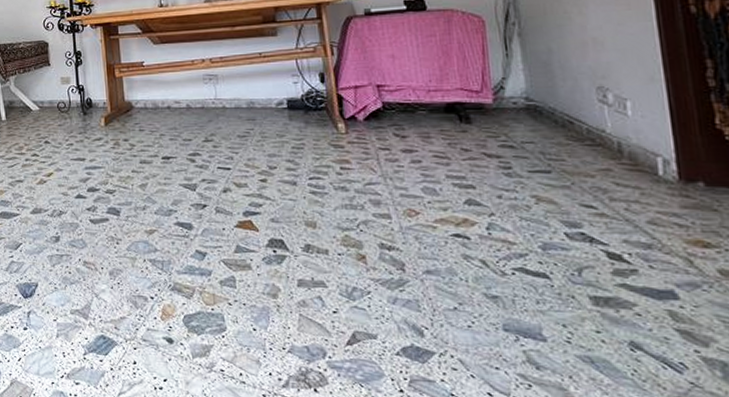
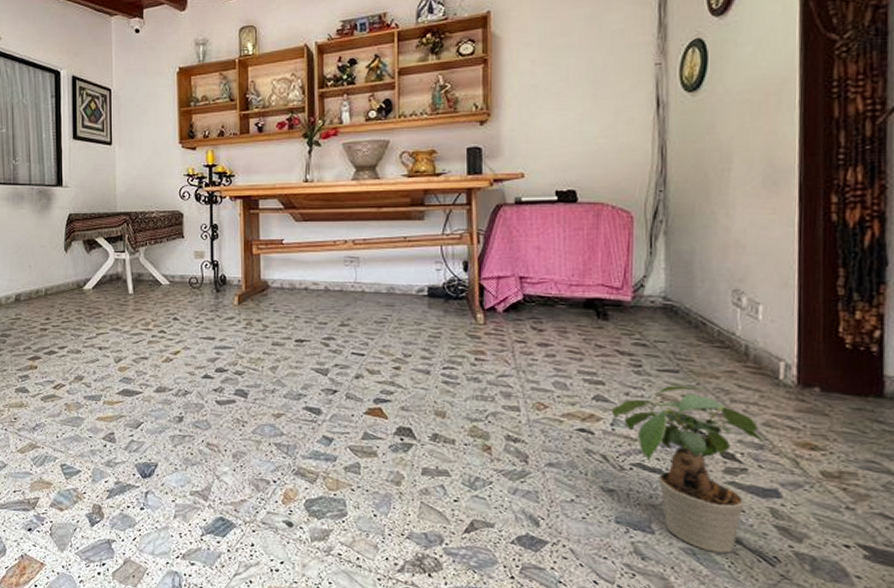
potted plant: none [484,186,652,361] -> present [611,385,765,554]

